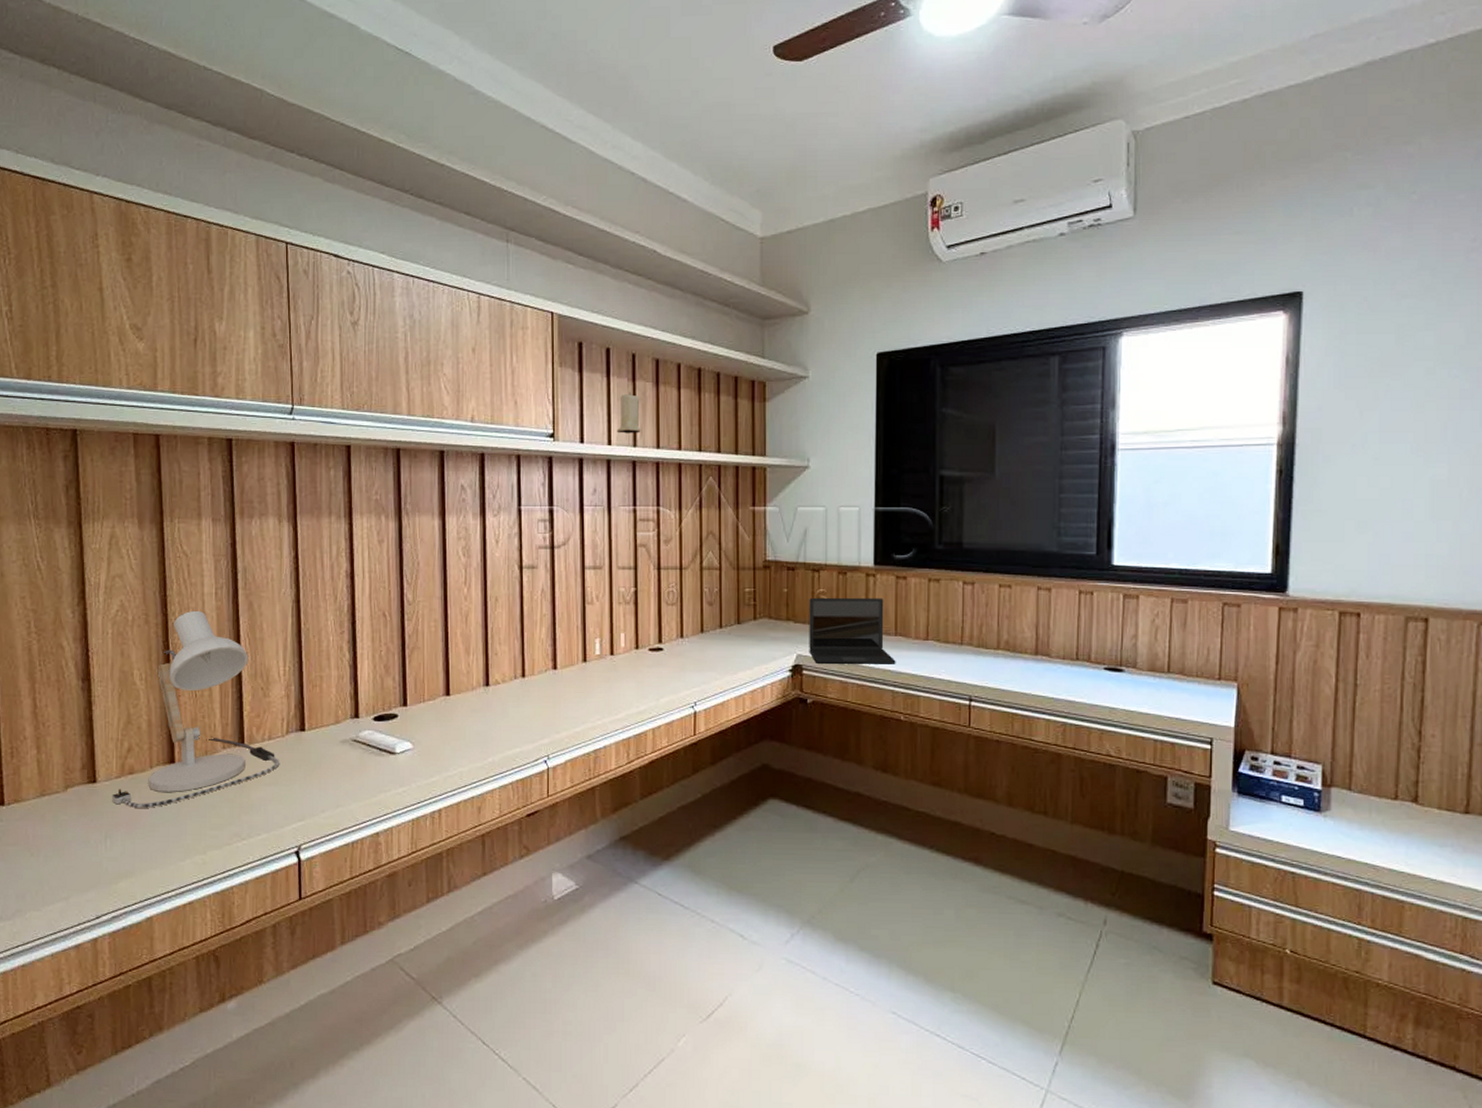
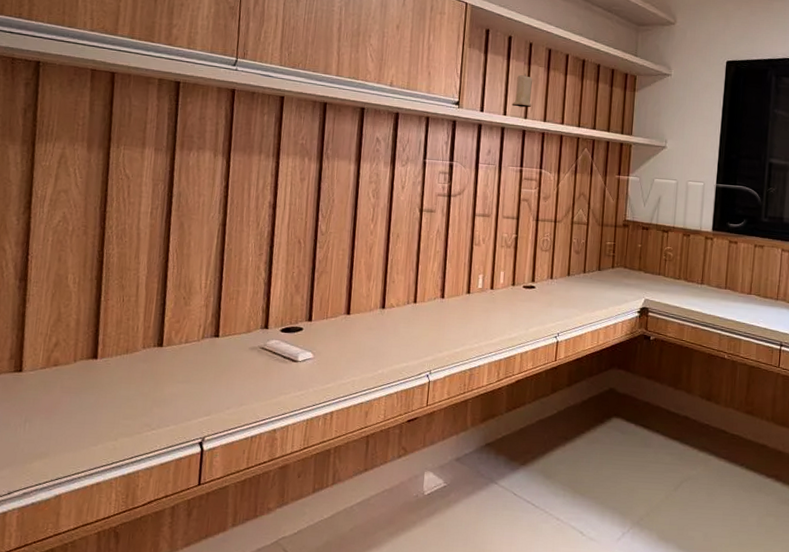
desk lamp: present [111,610,280,809] -> none [34,226,194,397]
laptop: present [809,597,896,664] -> none [655,253,724,312]

